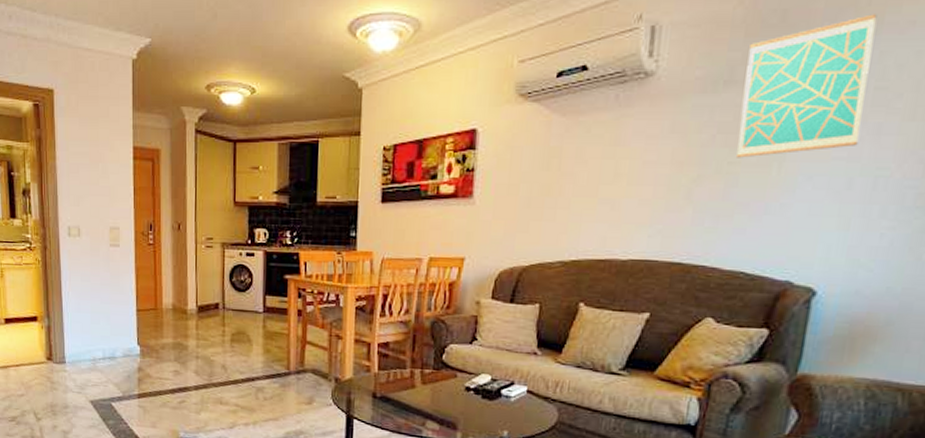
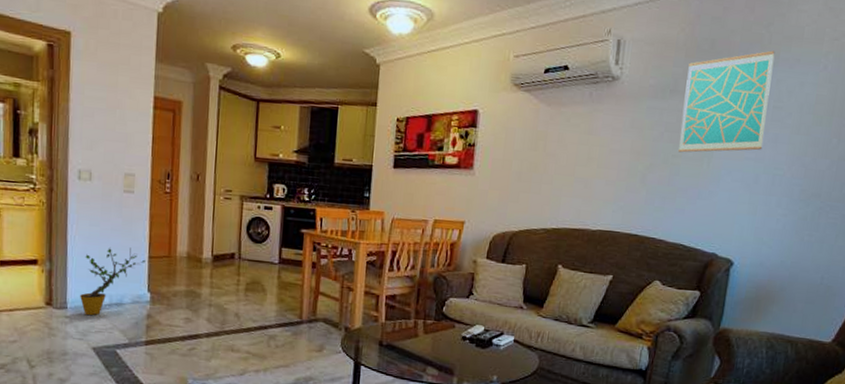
potted plant: none [76,301,134,370] -> present [80,247,145,316]

